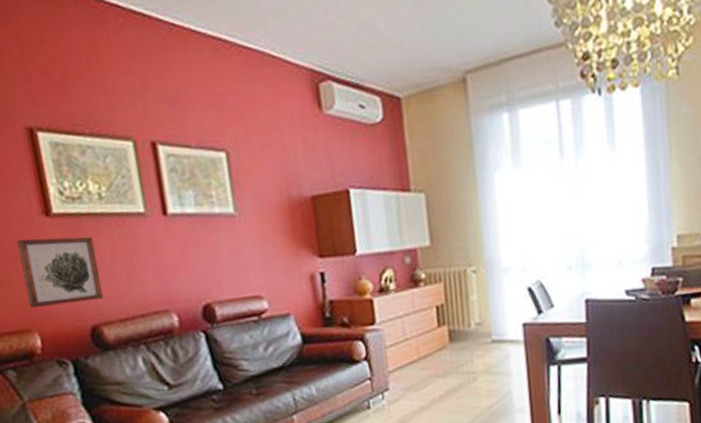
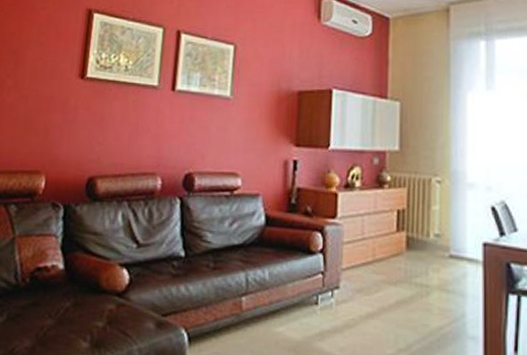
wall art: present [17,237,104,309] -> none [45,94,111,155]

